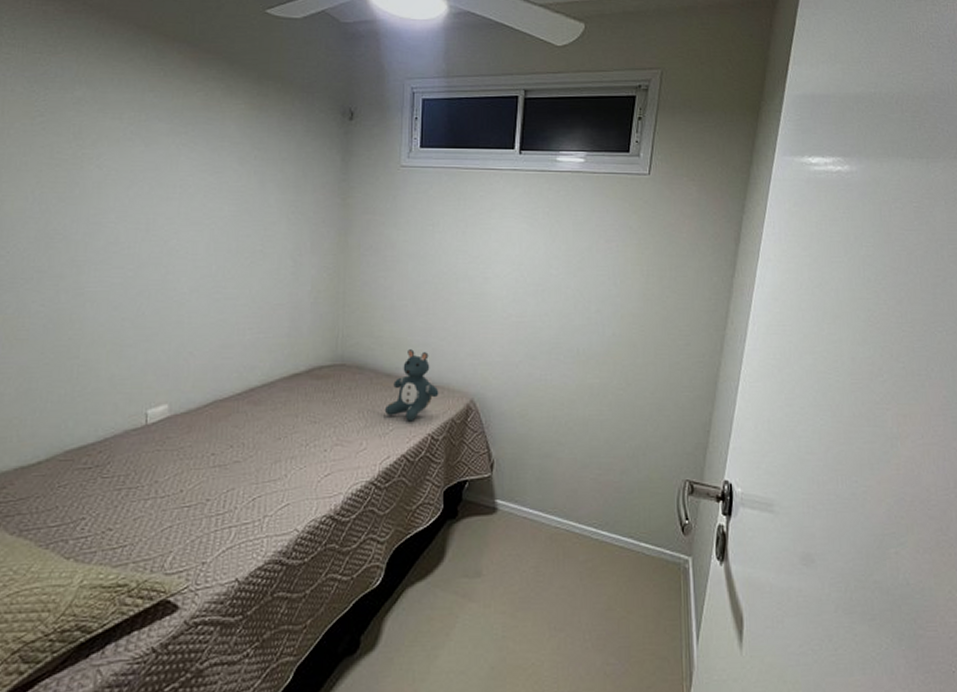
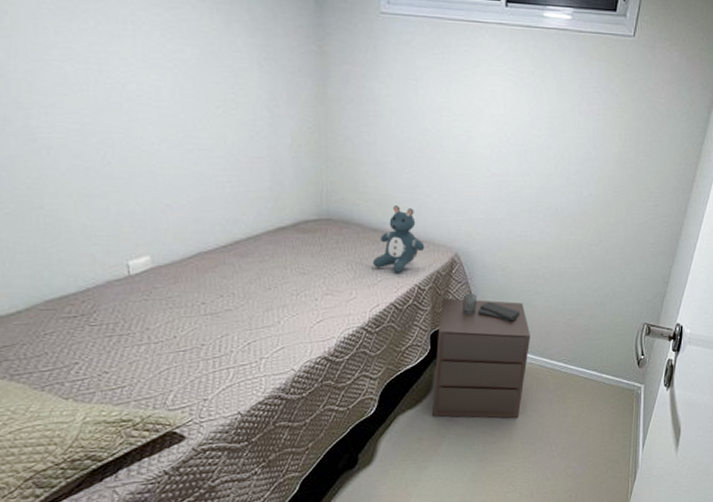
nightstand: none [445,443,555,597] -> present [432,293,531,419]

